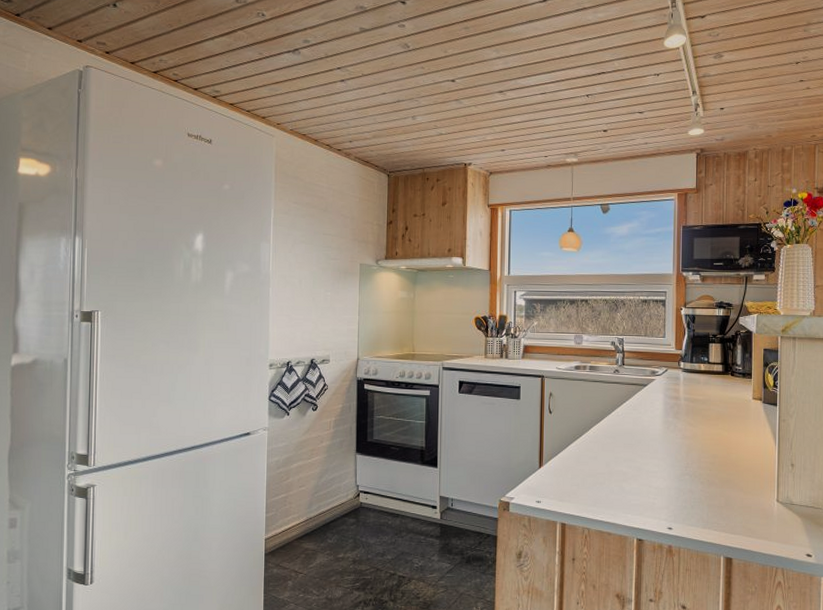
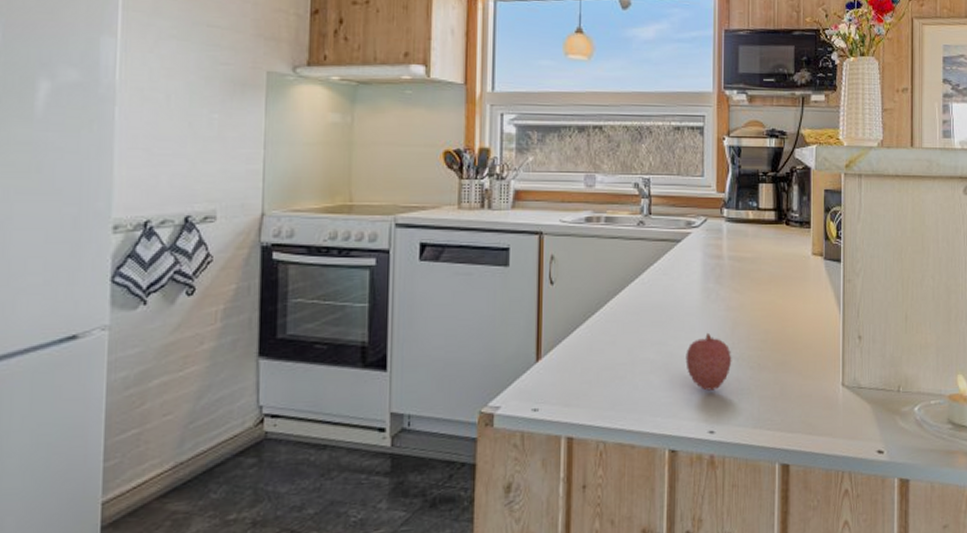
fruit: none [650,454,687,498] -> present [685,332,732,391]

